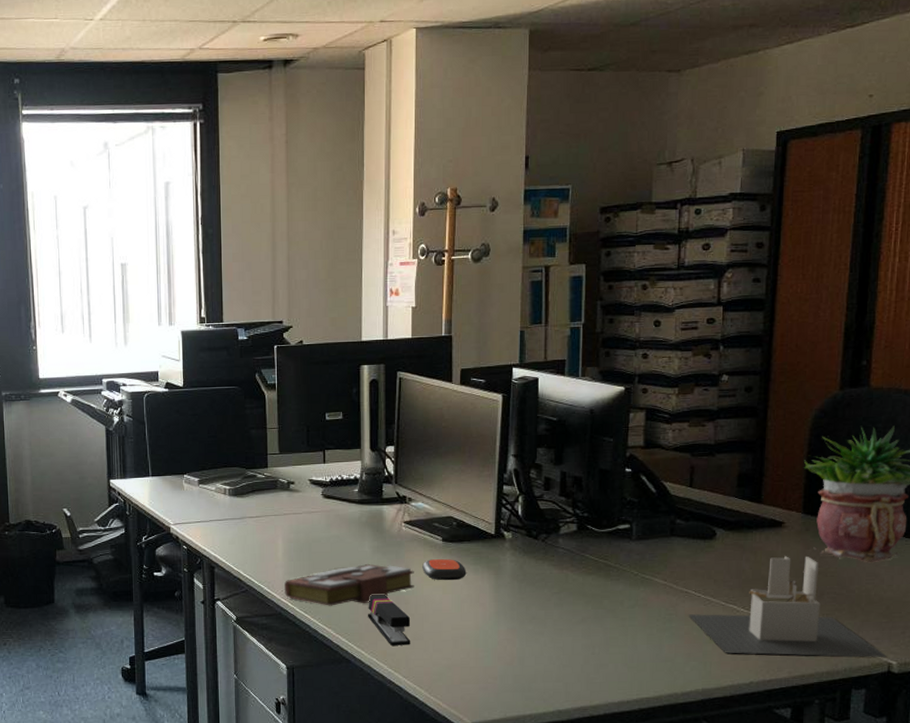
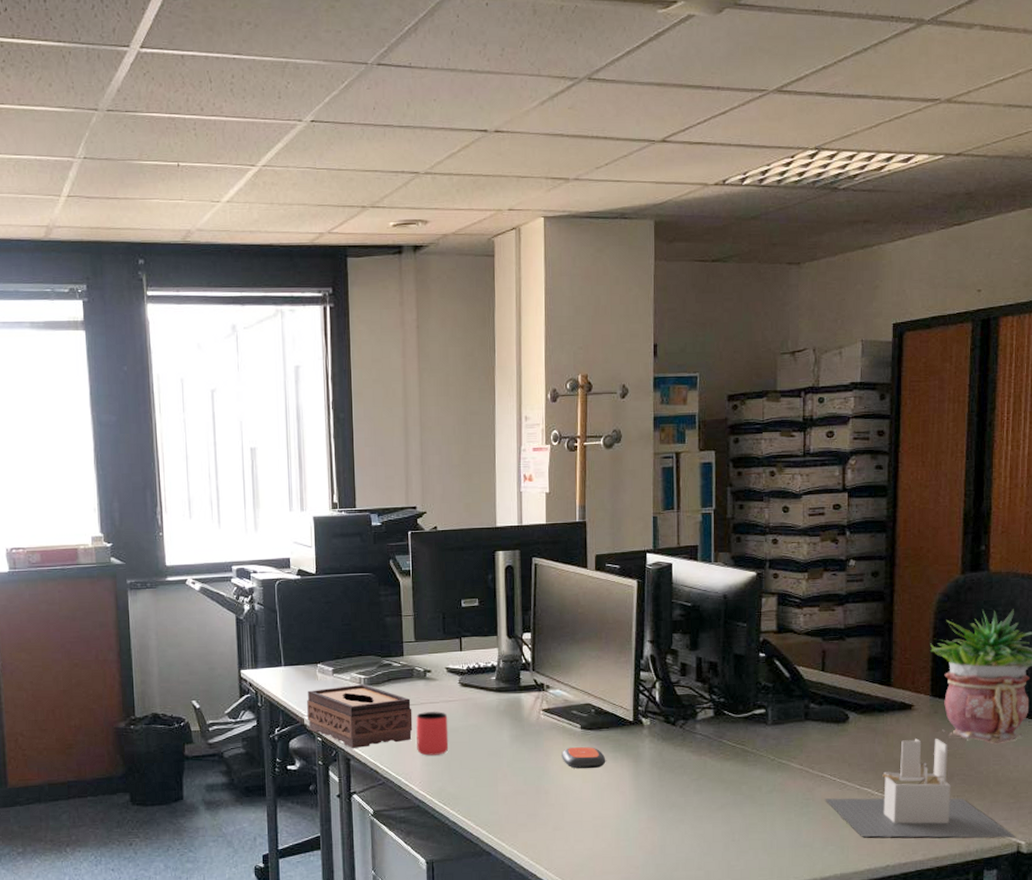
tissue box: none [173,494,276,557] -> present [307,684,413,749]
cup: none [279,522,311,565] -> present [416,712,449,756]
book: present [285,564,415,606] -> none [422,753,555,798]
stapler: present [368,595,411,645] -> none [508,785,552,837]

